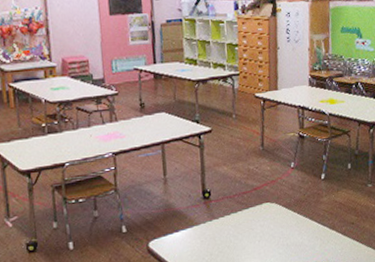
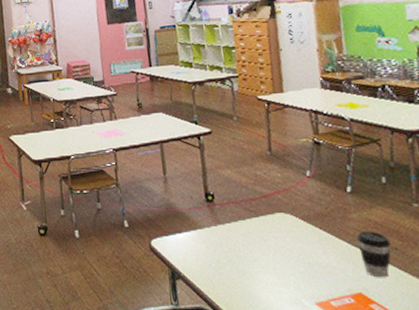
coffee cup: none [325,210,349,249] -> present [356,230,391,278]

